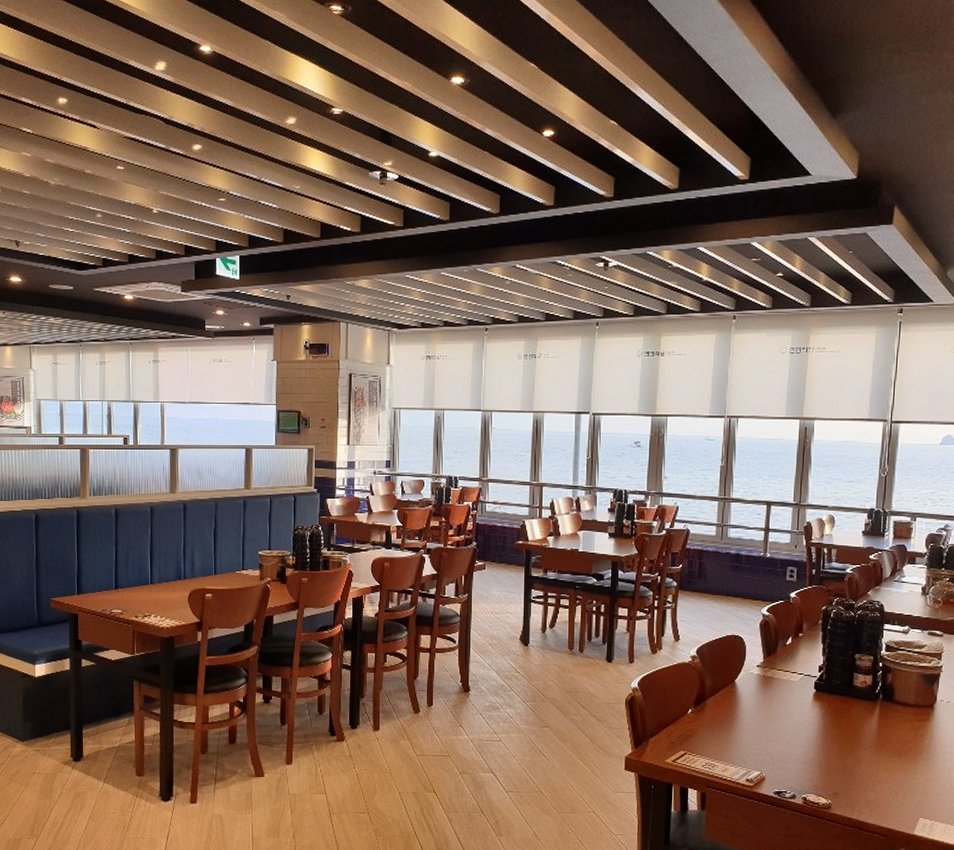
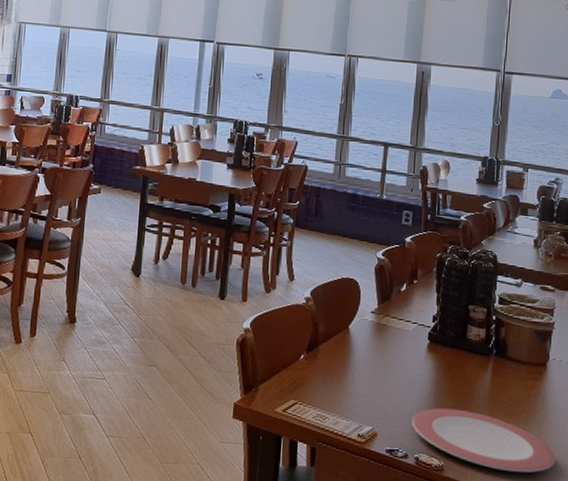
plate: none [799,751,943,806] -> present [412,408,556,473]

